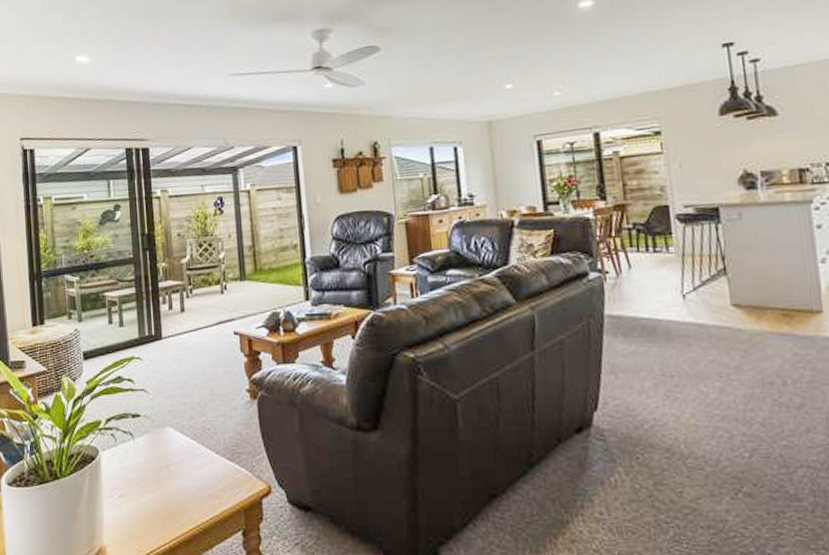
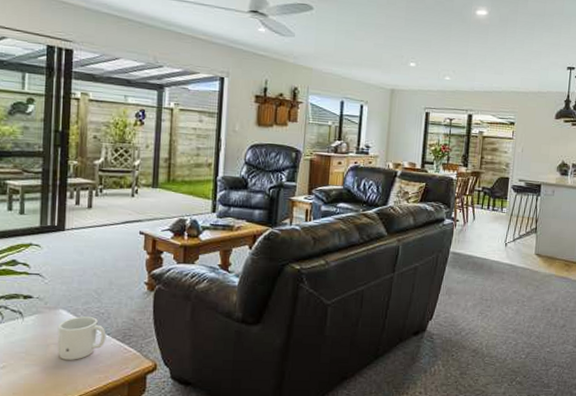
mug: none [167,433,216,485] -> present [57,316,106,360]

